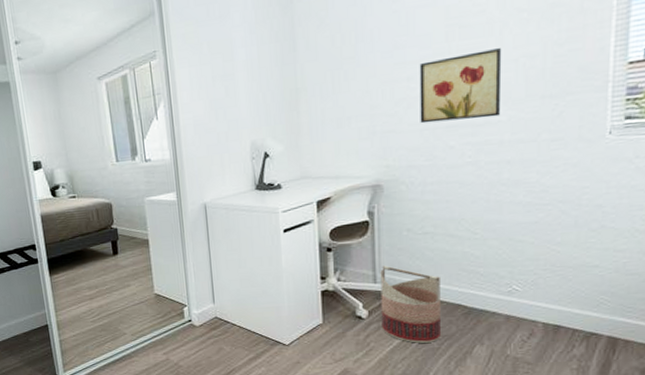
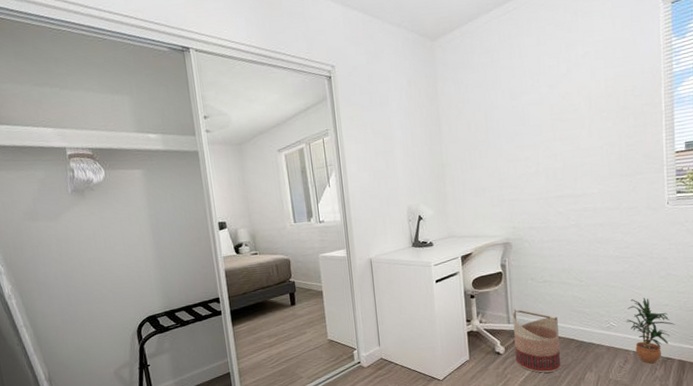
wall art: present [419,48,502,124] -> none [534,138,593,194]
potted plant: none [535,256,608,339] -> present [626,298,676,364]

